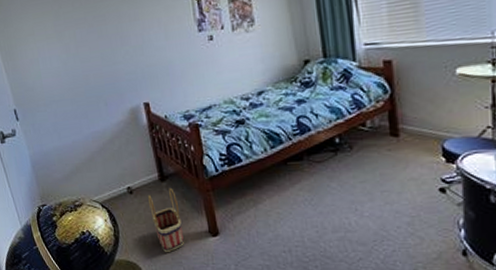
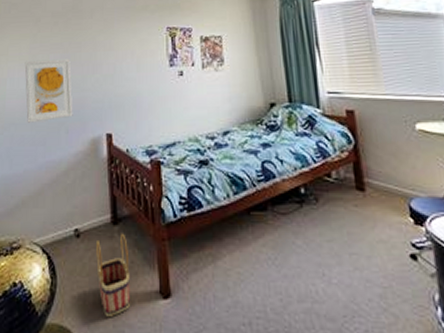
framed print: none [52,33,109,99] -> present [24,59,73,123]

